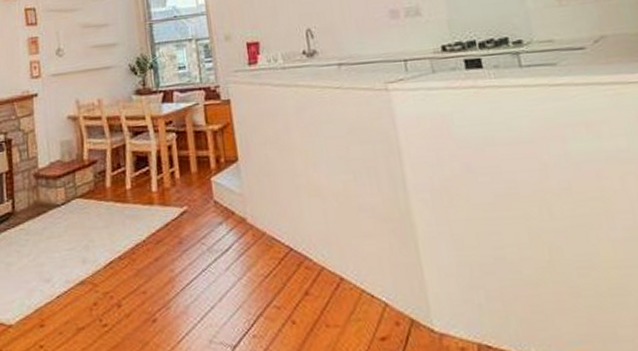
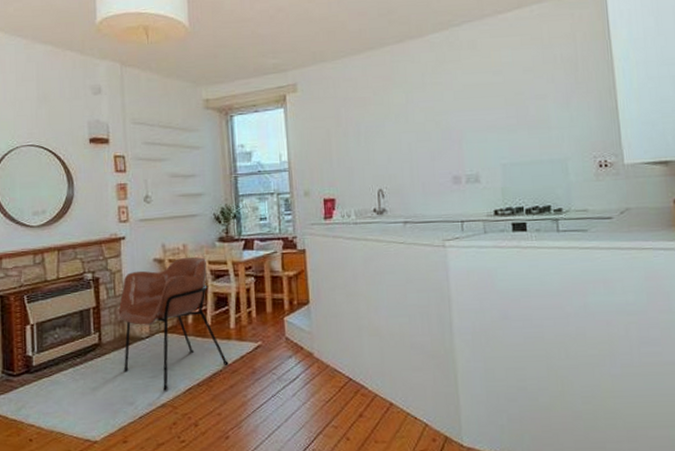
armchair: none [33,112,152,265] -> present [119,256,229,391]

